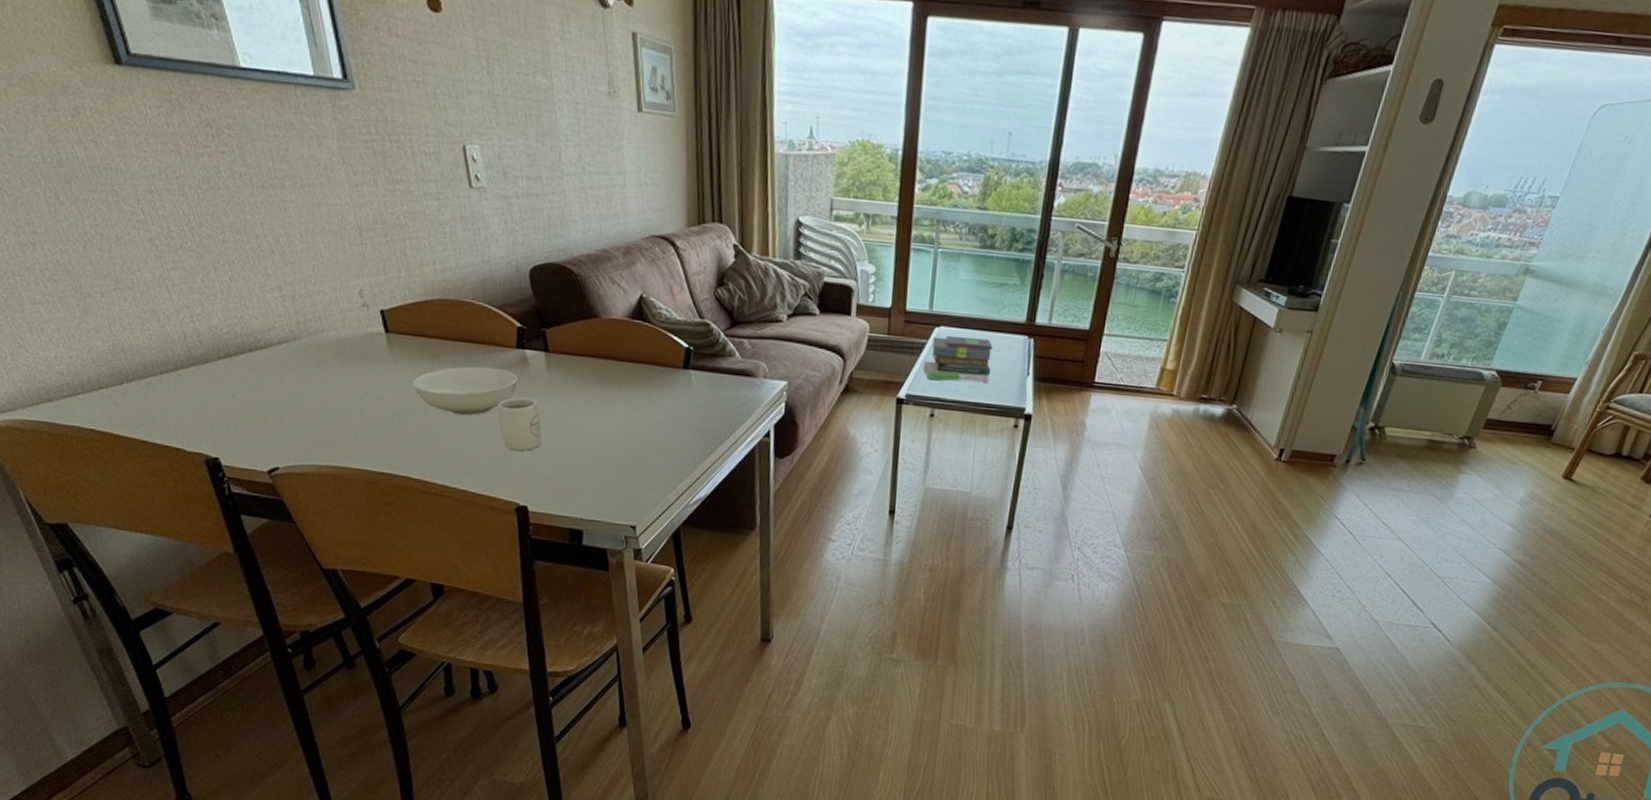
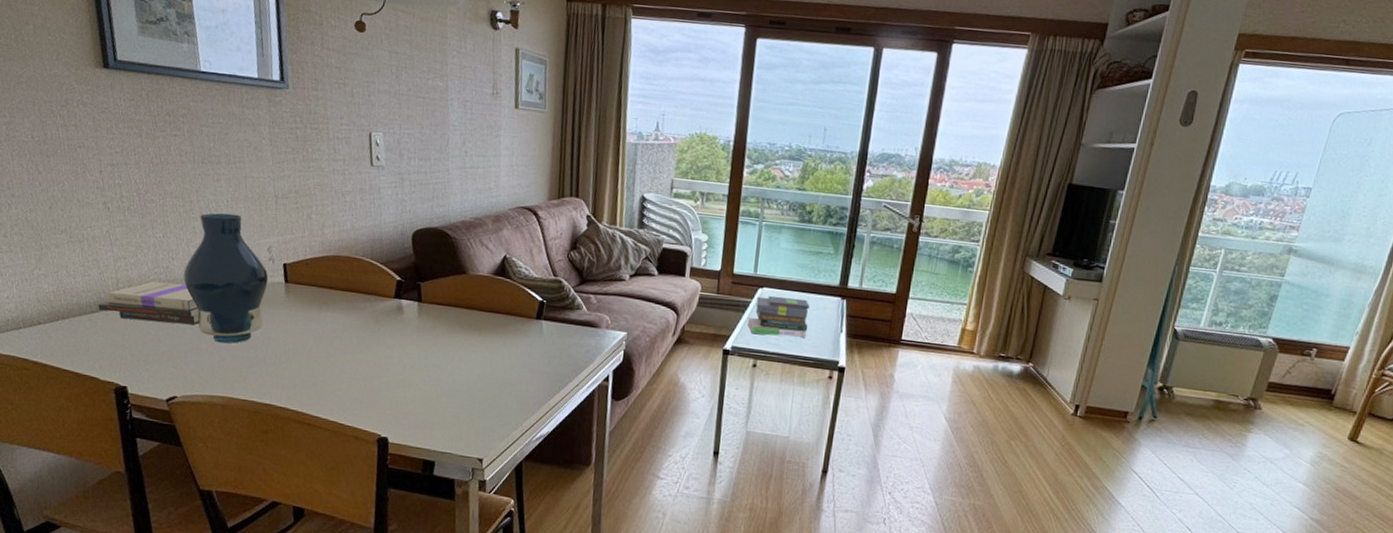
books: none [167,334,291,386] -> present [98,281,200,325]
vase: none [262,249,366,406] -> present [183,213,269,344]
bowl: present [412,366,518,416] -> none [301,312,393,355]
mug: present [497,397,541,451] -> none [371,340,409,388]

